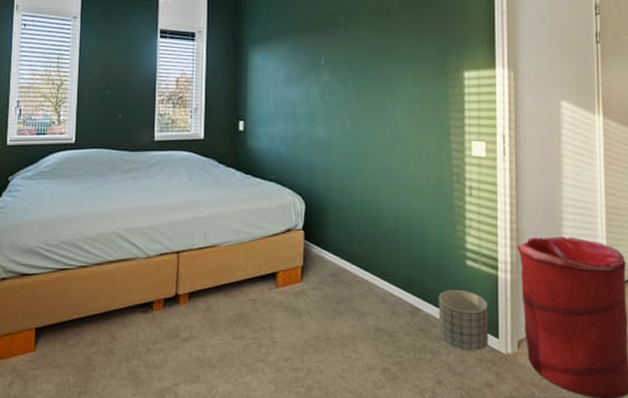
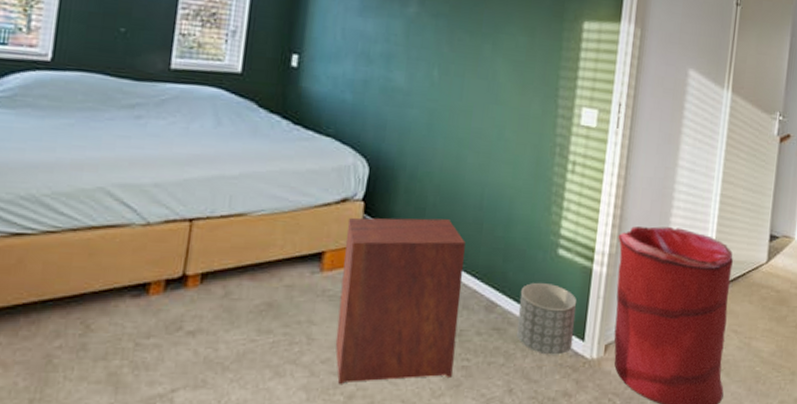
nightstand: none [293,241,389,378] -> present [335,217,465,384]

